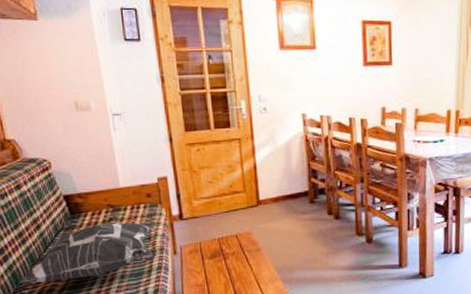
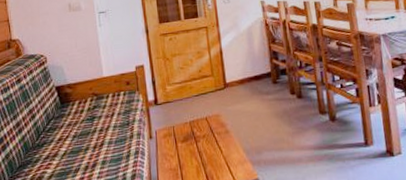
decorative pillow: present [19,222,158,283] -> none [14,108,136,171]

